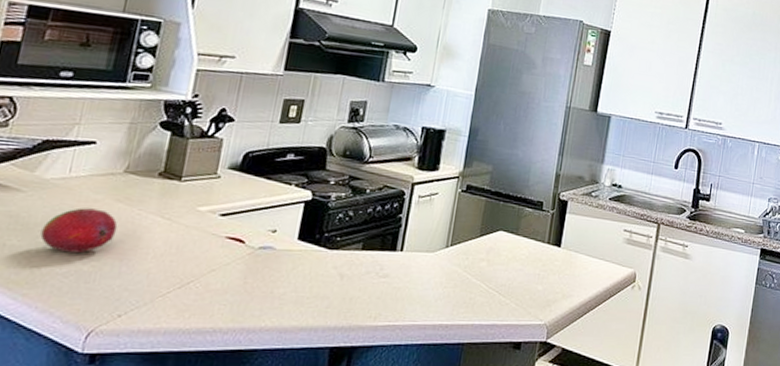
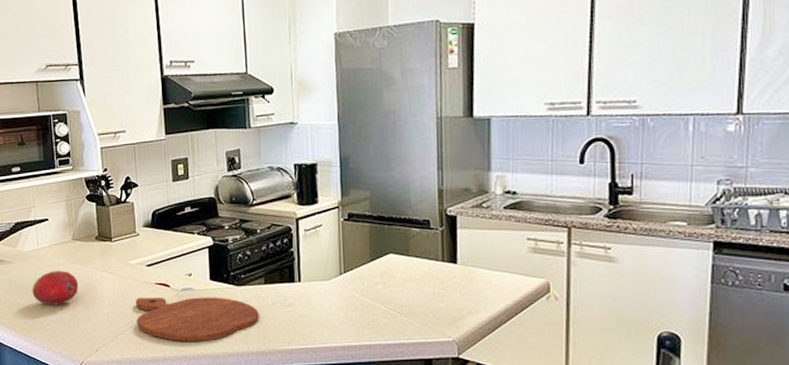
cutting board: none [187,252,348,311] -> present [135,297,259,341]

